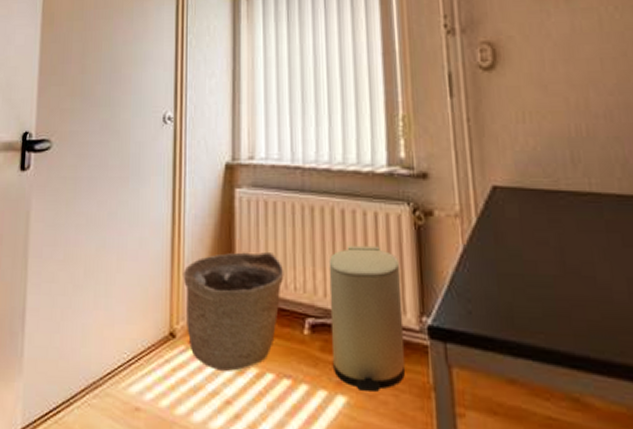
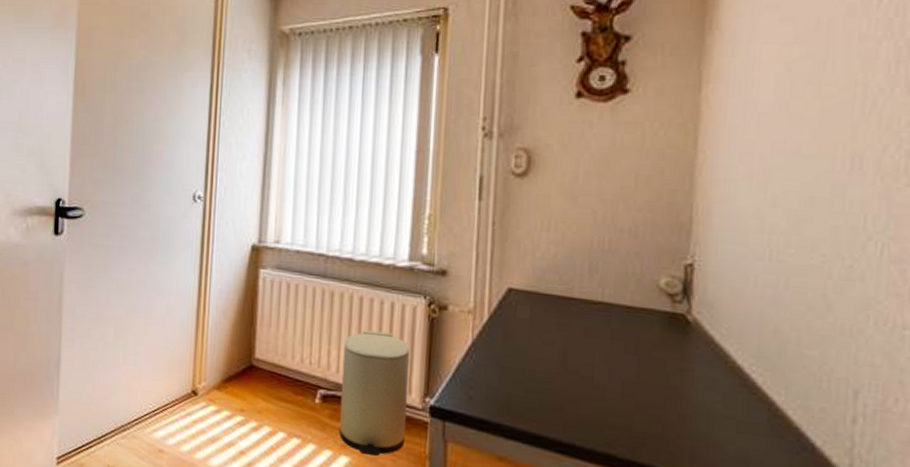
basket: present [183,251,284,371] -> none [206,326,301,428]

